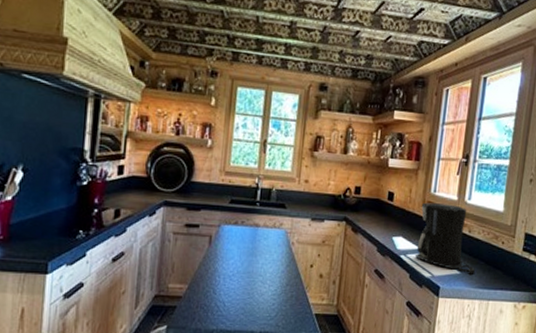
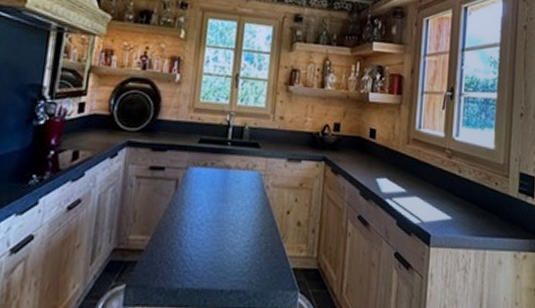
coffee maker: present [414,202,475,274] -> none [401,140,468,220]

